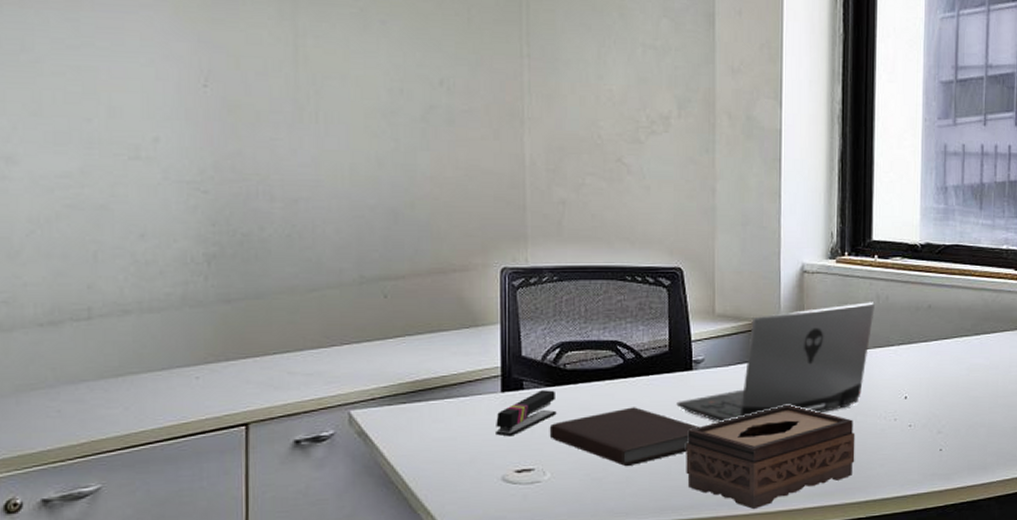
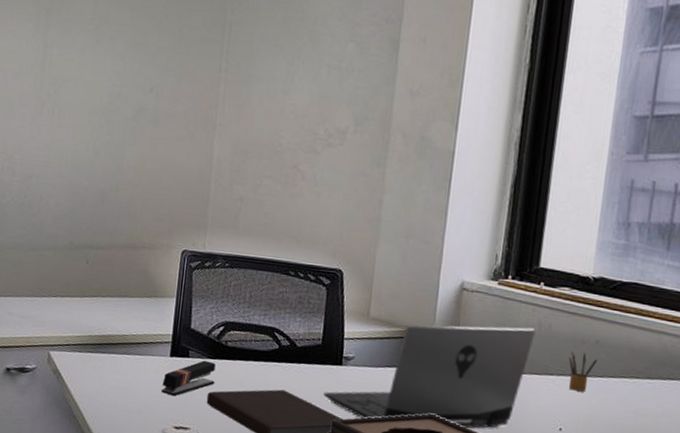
pencil box: none [906,319,932,358] -> present [568,351,598,392]

